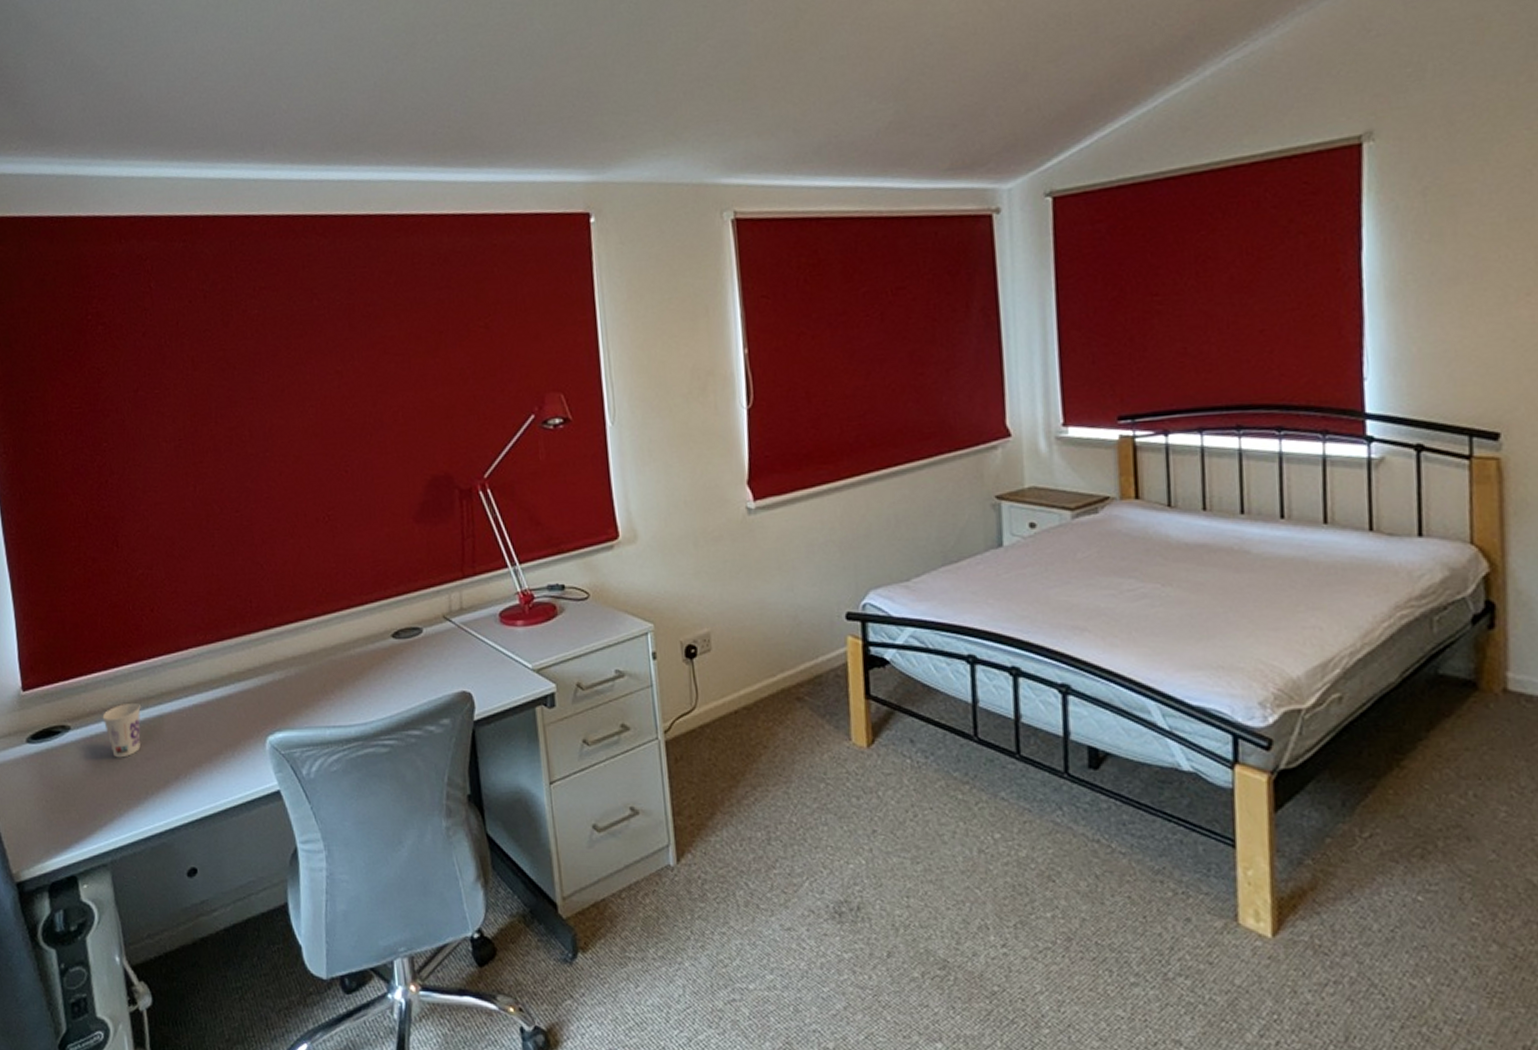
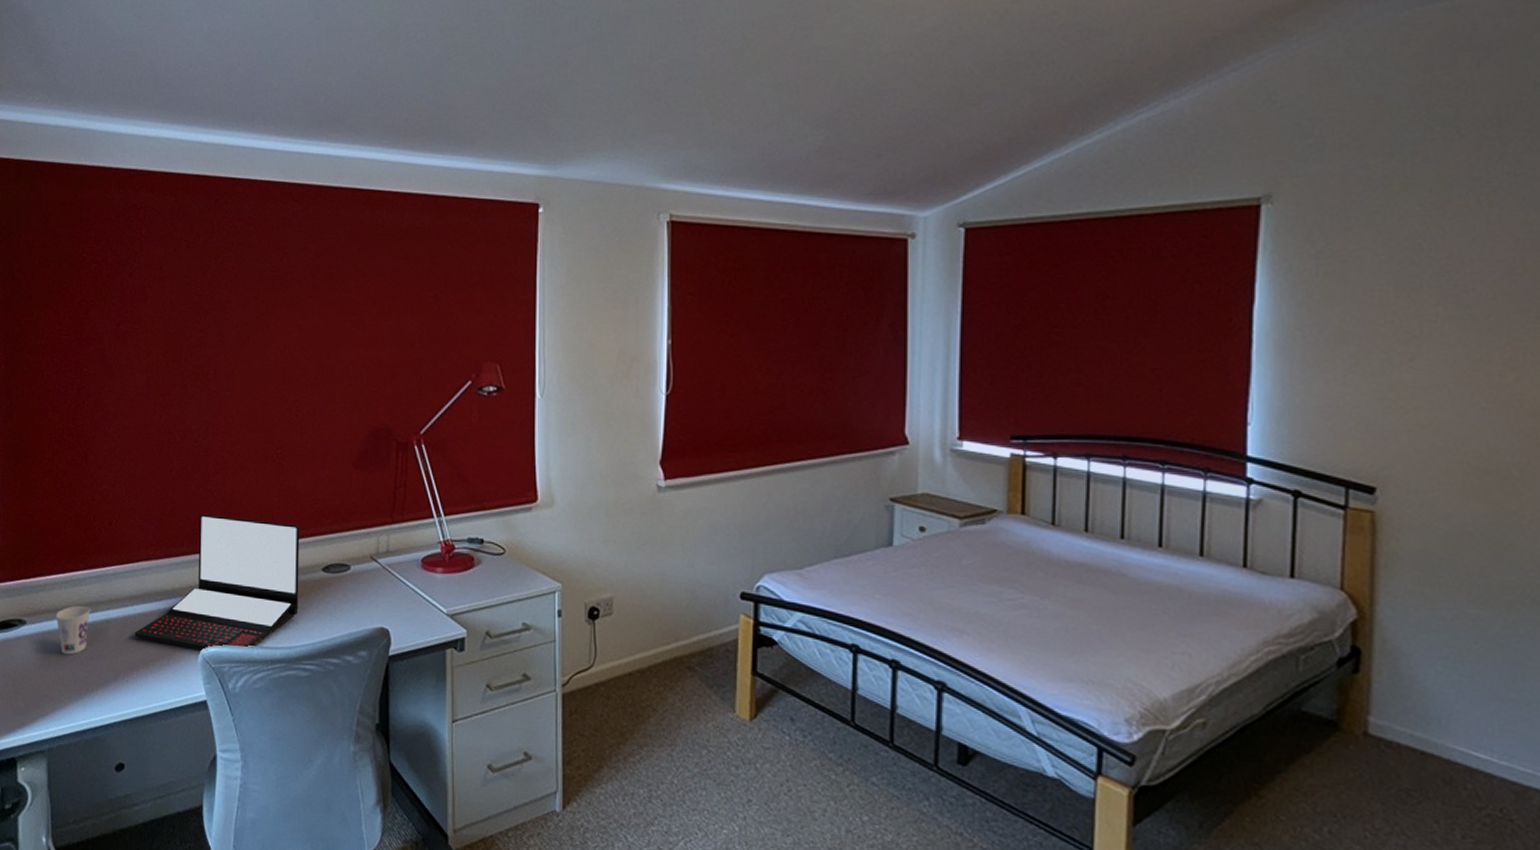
laptop: none [192,588,371,738] -> present [134,513,300,651]

